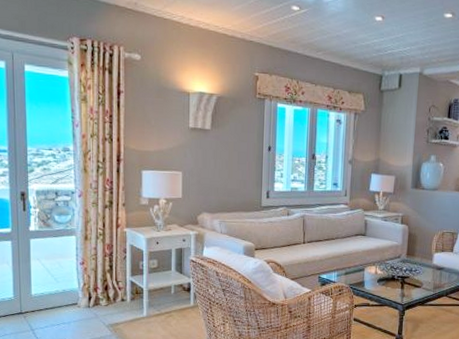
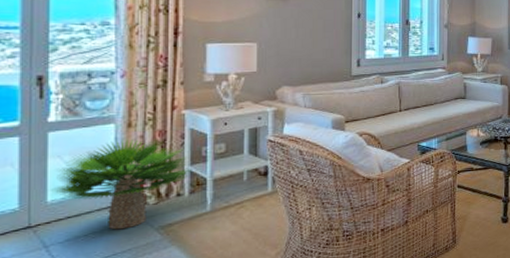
potted plant: none [34,250,132,323] -> present [51,137,192,230]

